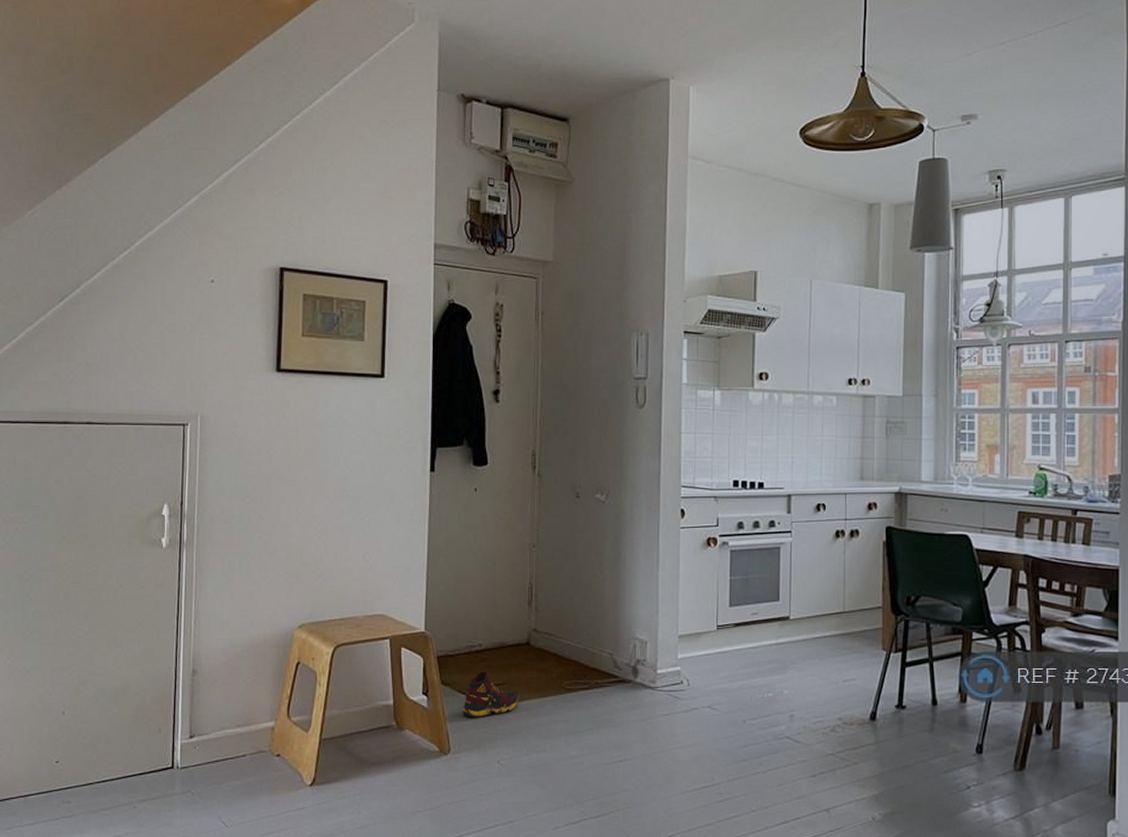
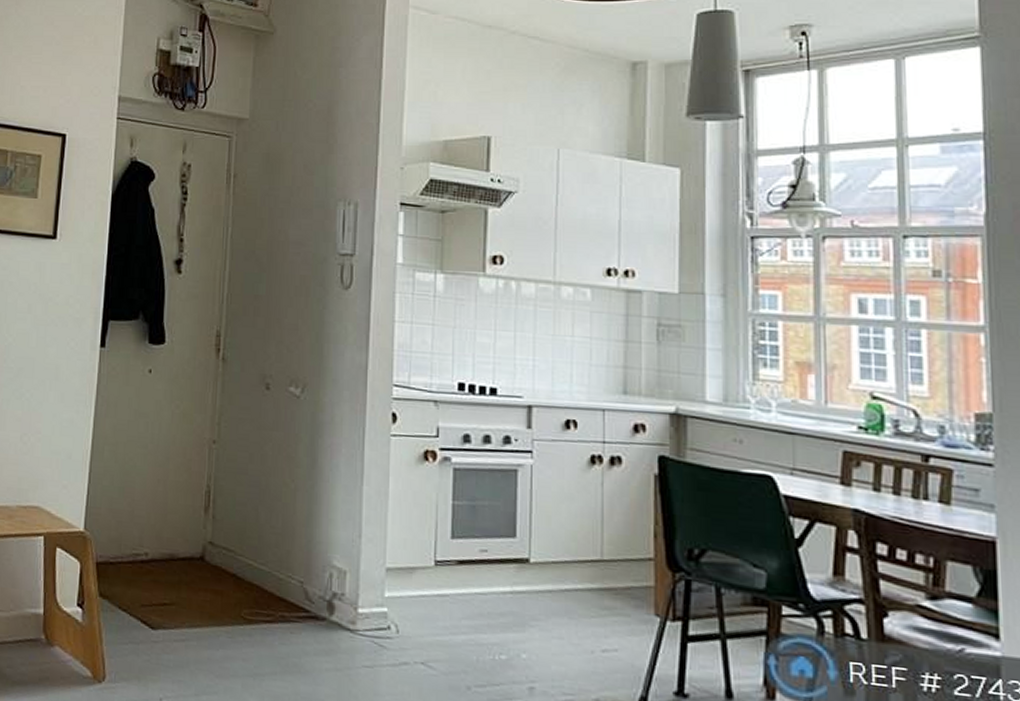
shoe: present [462,671,519,718] -> none [122,586,189,643]

